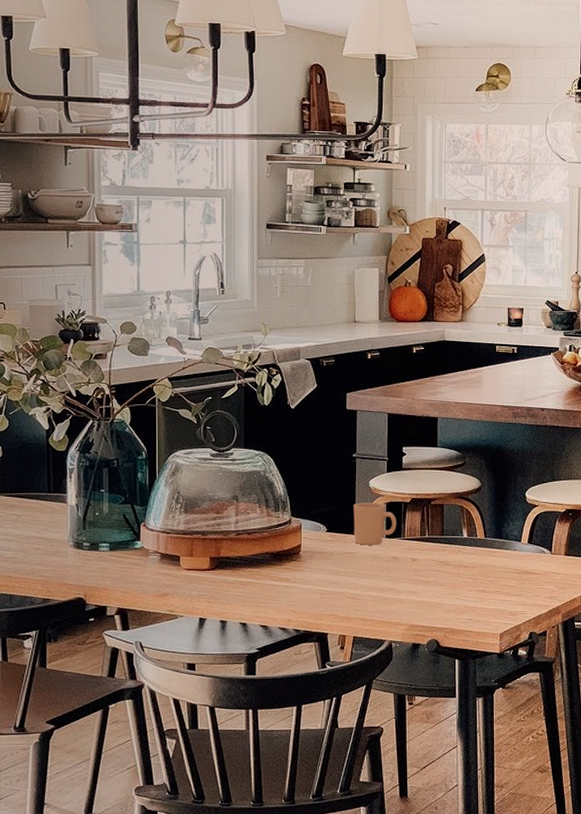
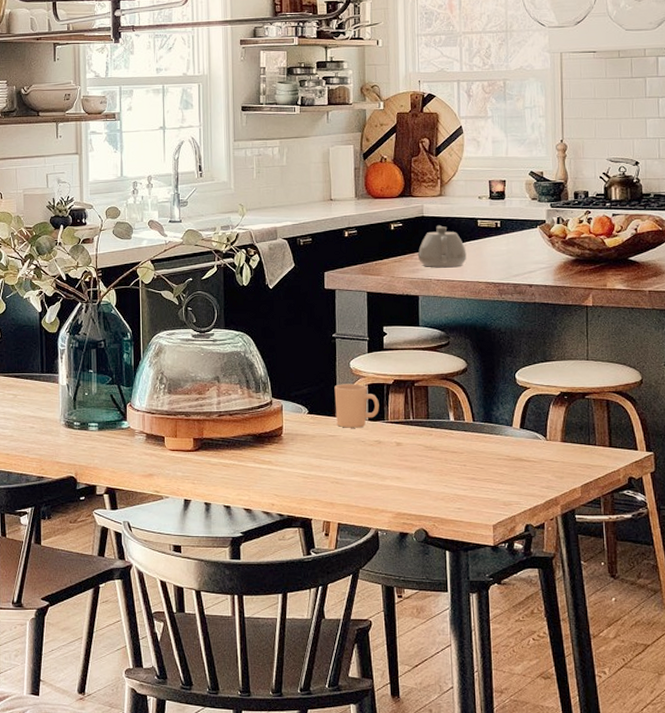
teapot: none [438,350,484,391] -> present [417,225,467,268]

